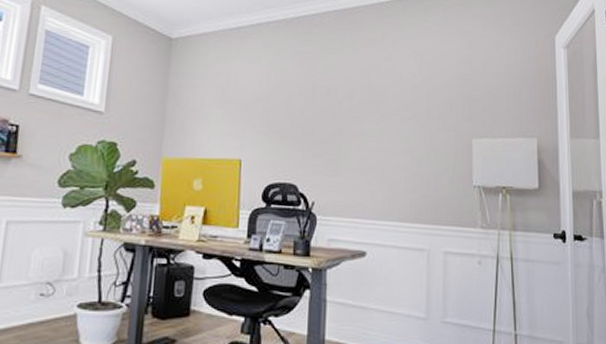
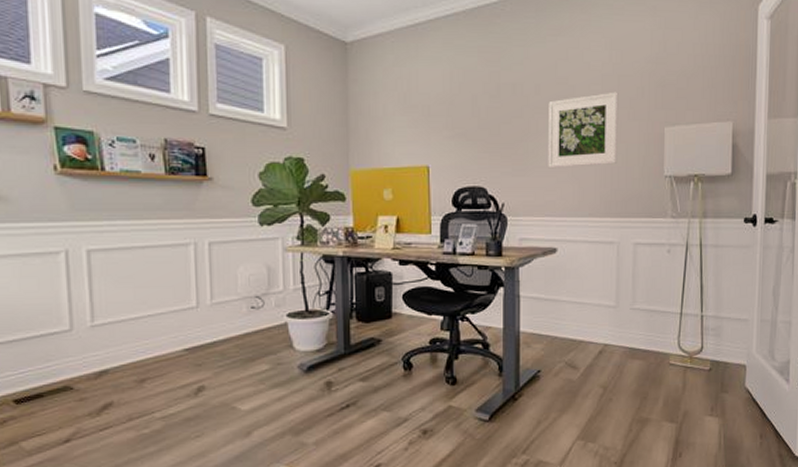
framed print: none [359,102,428,171] -> present [548,92,619,169]

